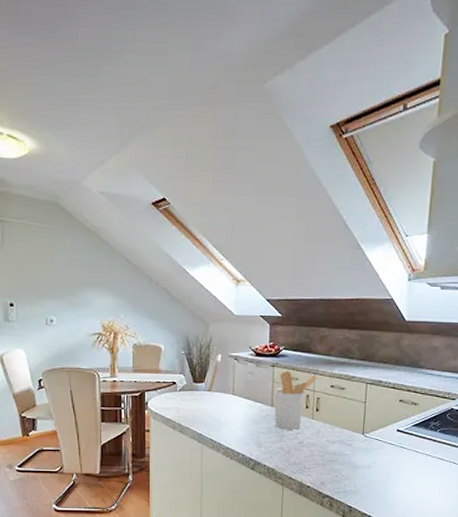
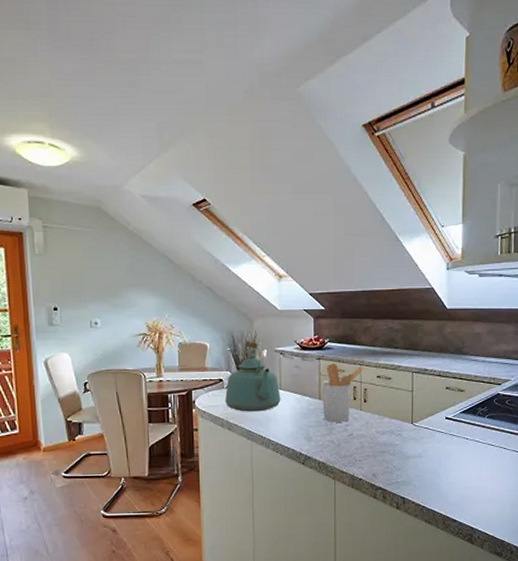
kettle: none [178,345,233,416] -> present [225,341,281,412]

